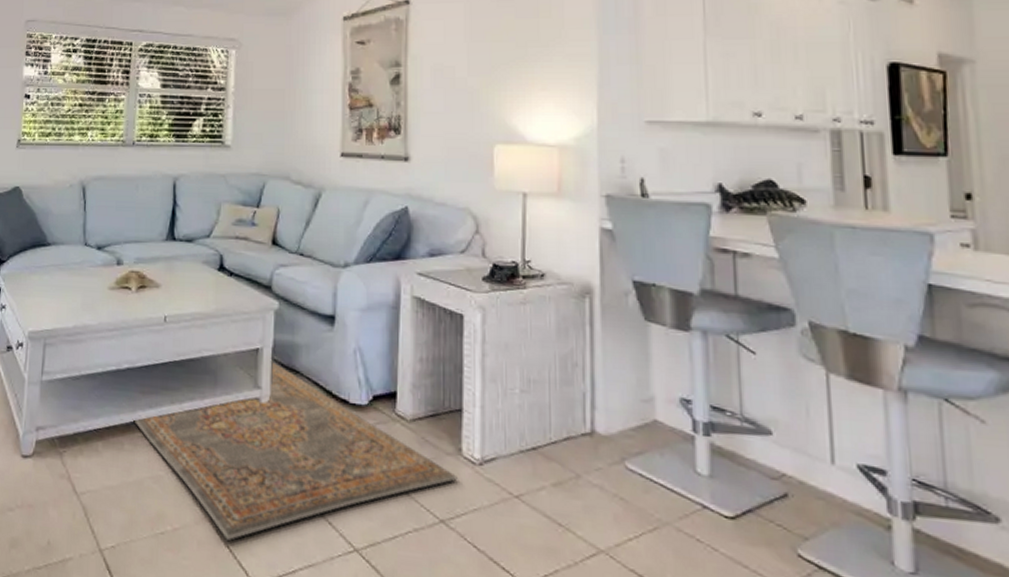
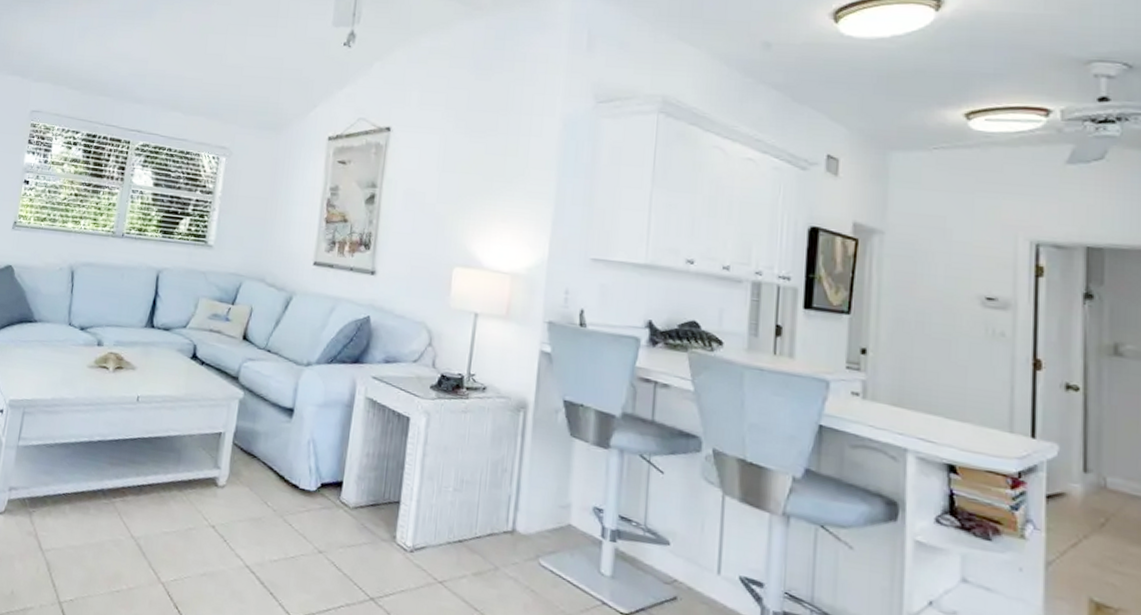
rug: present [132,361,458,541] -> none [99,444,390,602]

